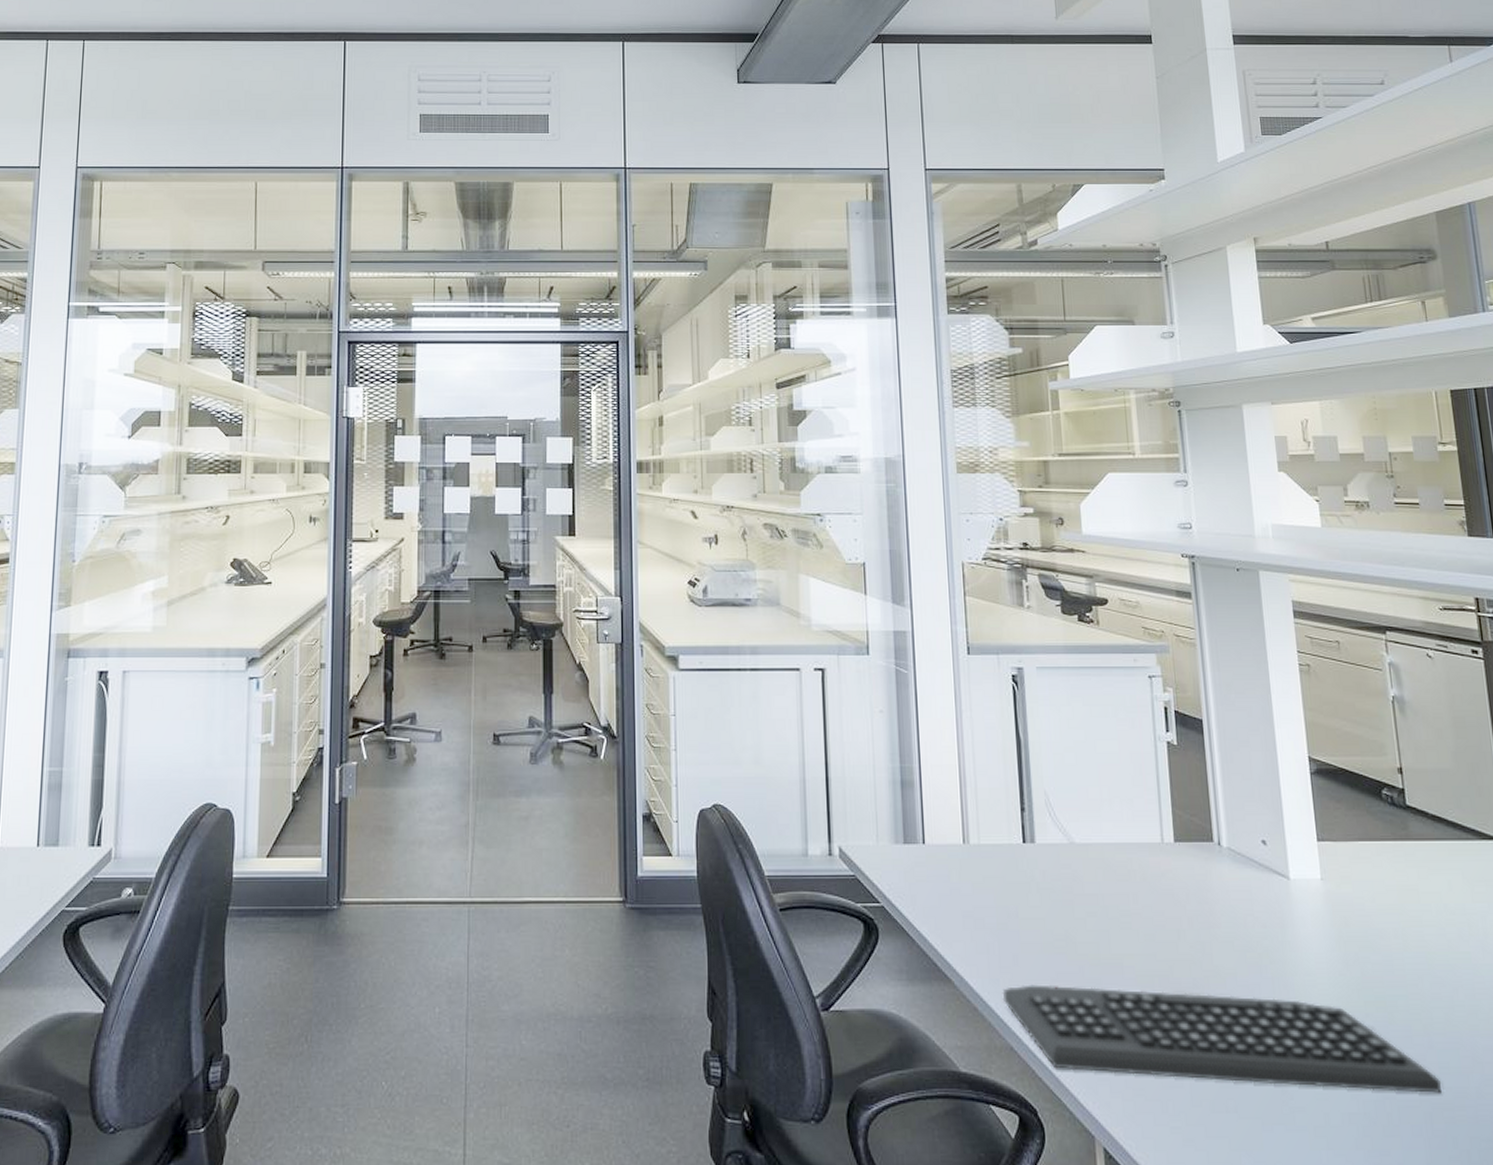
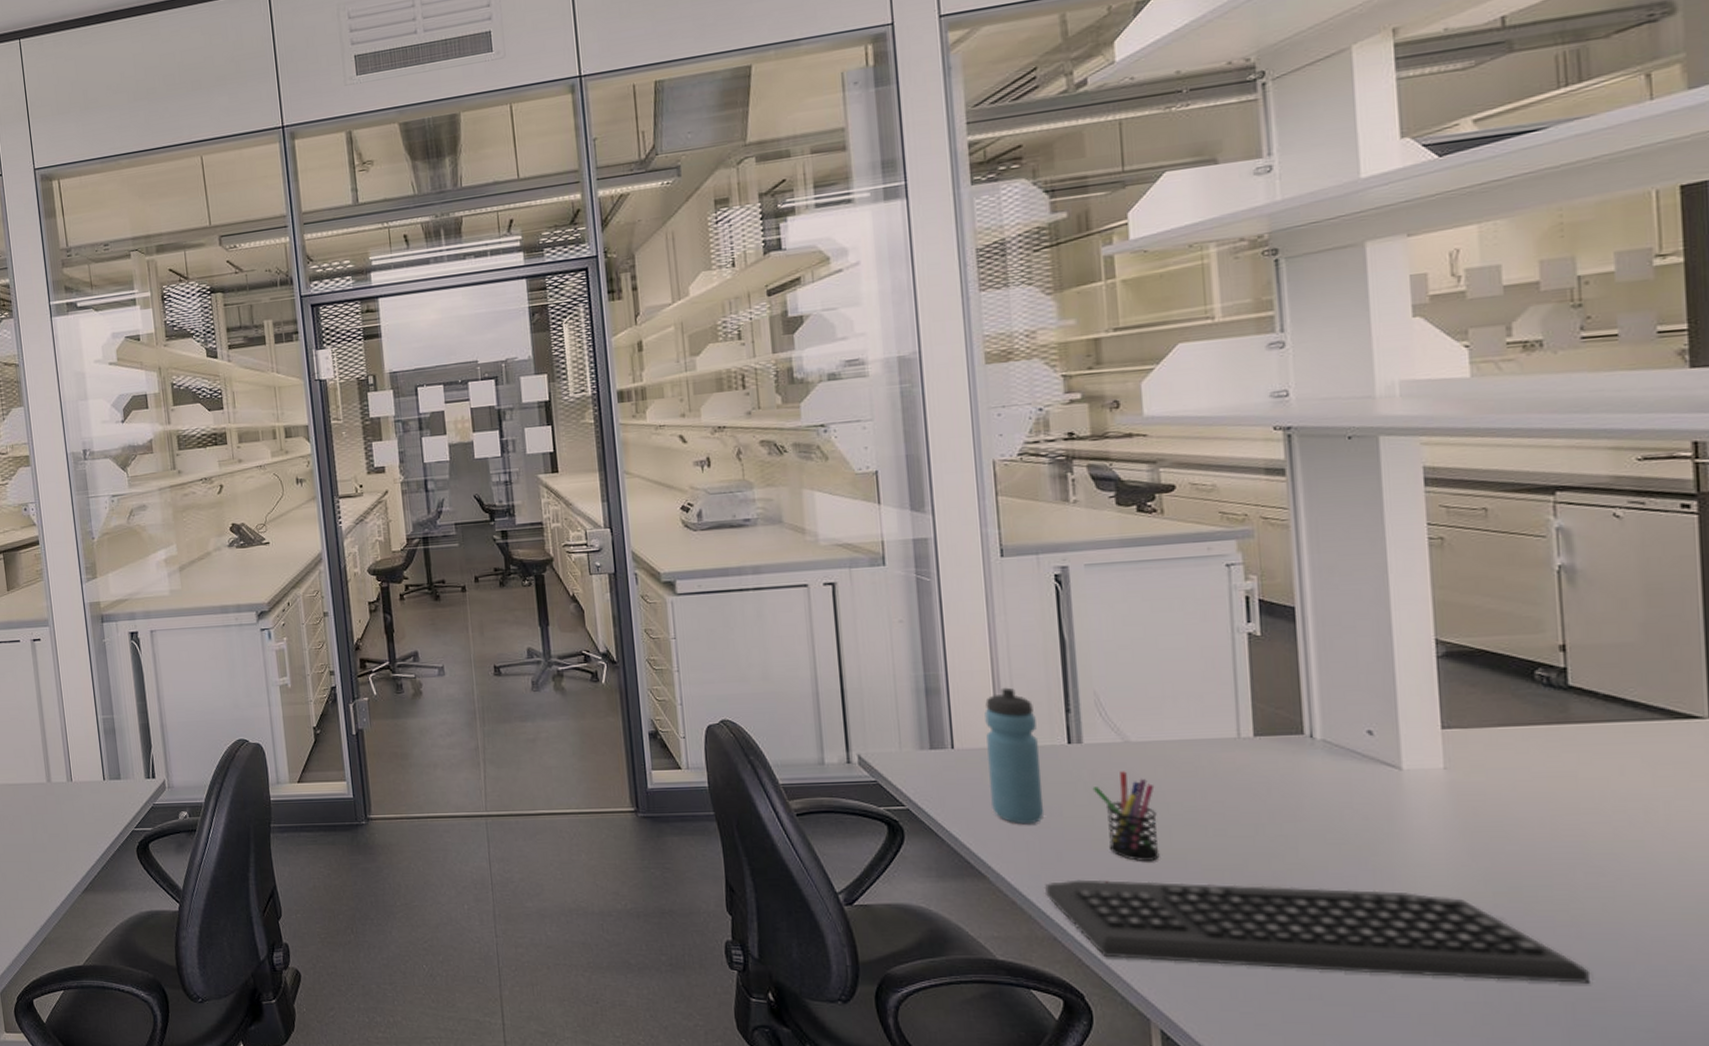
water bottle: none [952,783,1003,925] -> present [984,687,1045,825]
pen holder: none [1044,873,1101,966] -> present [1092,771,1160,861]

